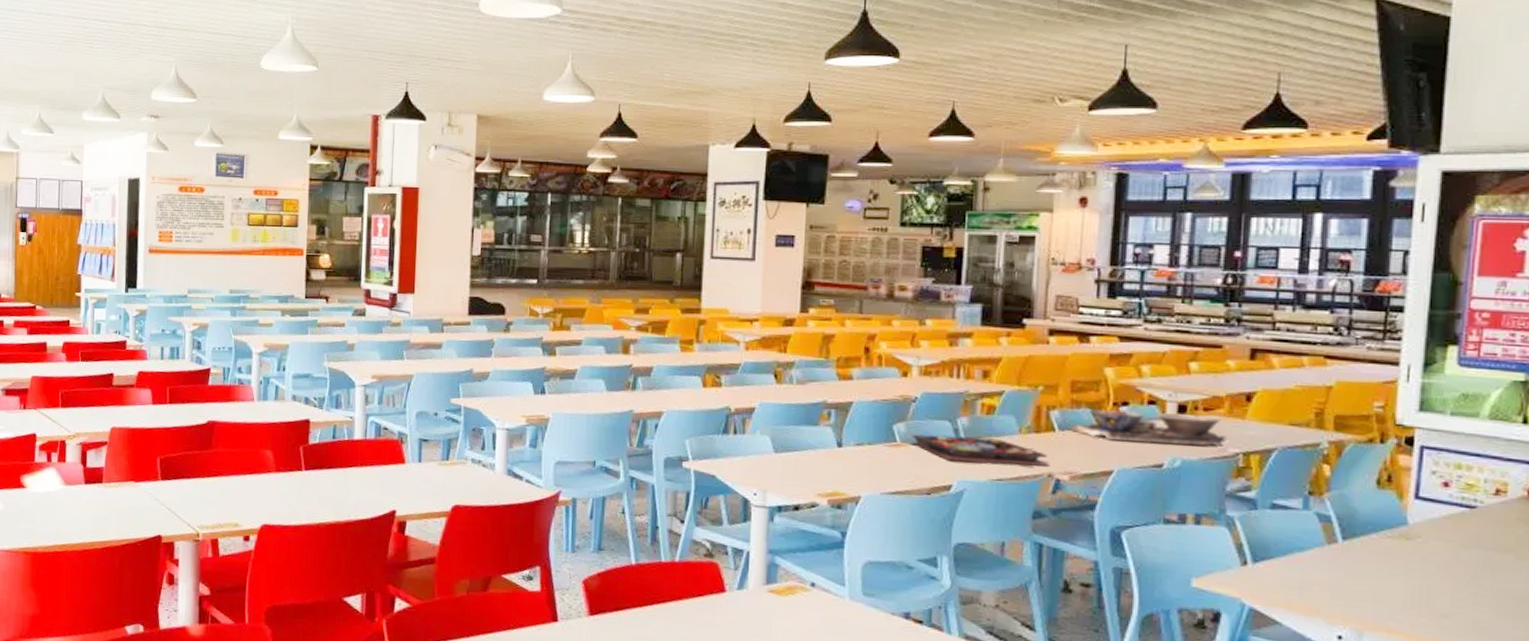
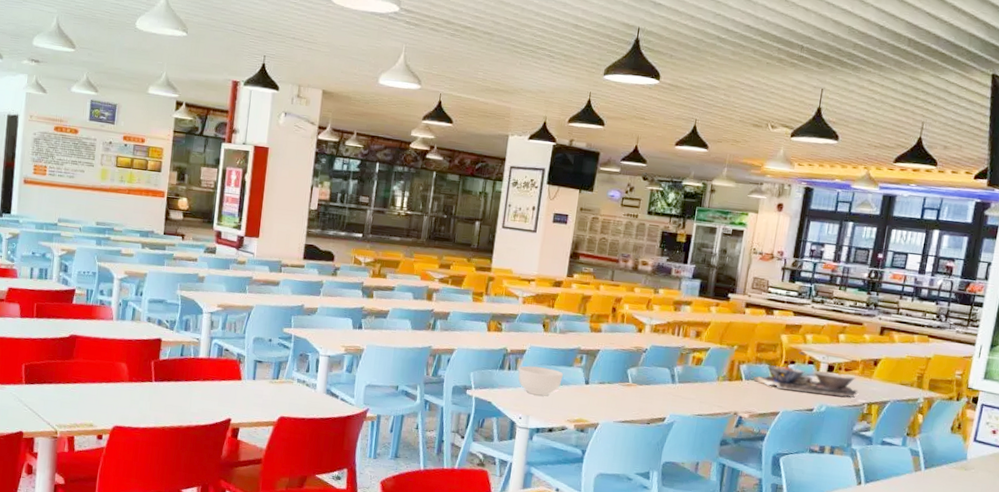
bowl: none [746,427,806,465] -> present [517,365,563,396]
food tray: present [911,434,1049,467] -> none [639,378,735,407]

